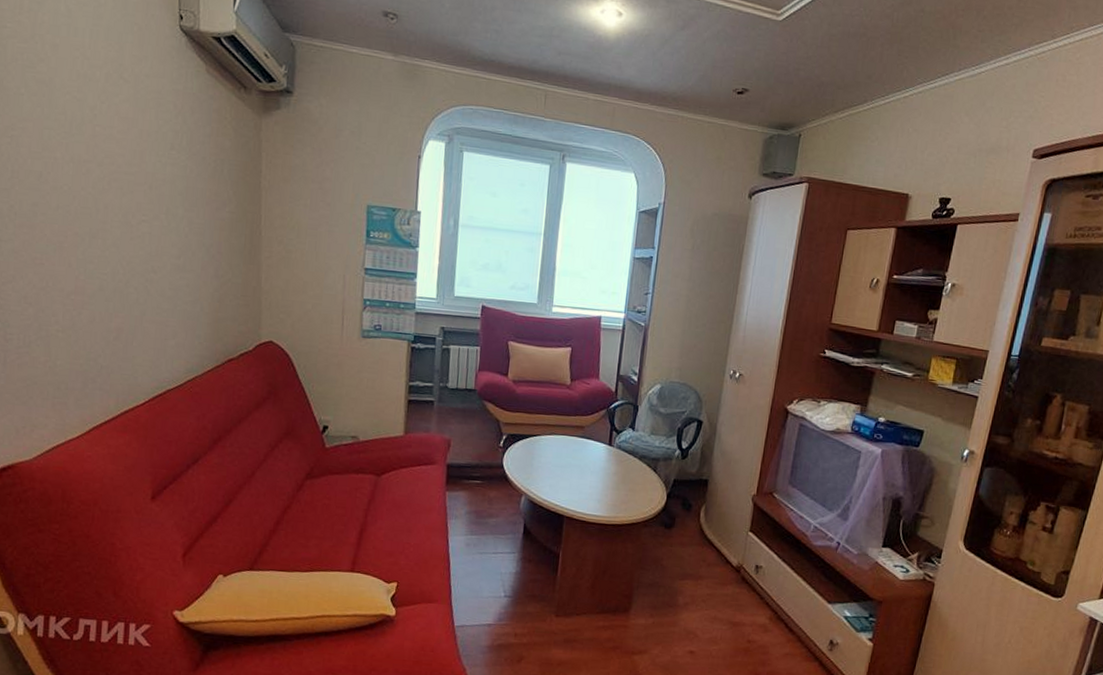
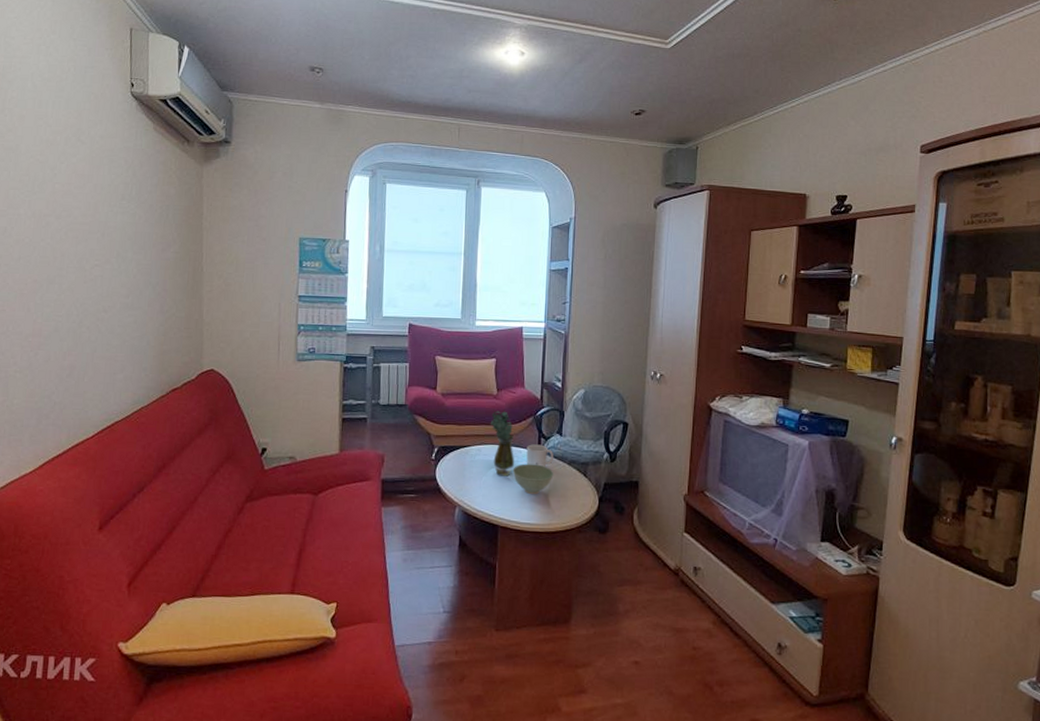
vase: none [561,399,585,468] -> present [490,409,515,477]
bowl: none [581,456,624,488] -> present [512,463,554,495]
mug: none [596,437,624,461] -> present [526,444,553,467]

